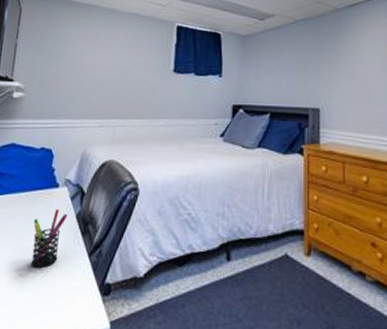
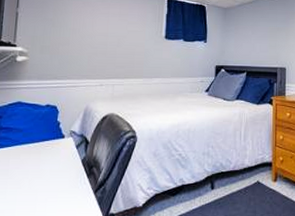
pen holder: present [31,208,68,268] -> none [42,156,74,205]

